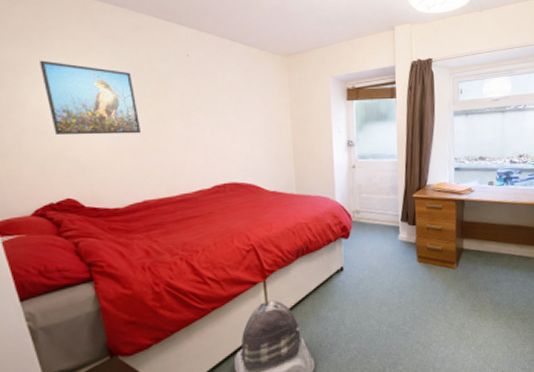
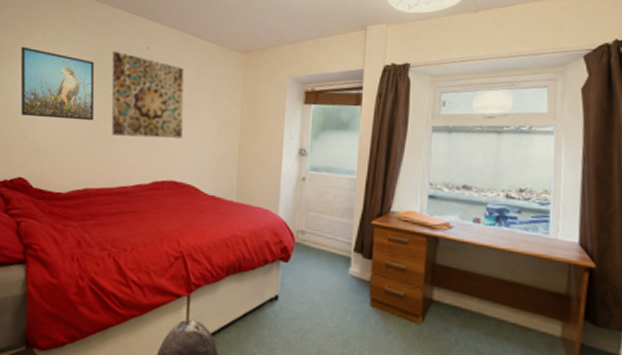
wall art: none [149,60,237,146] -> present [111,51,184,140]

